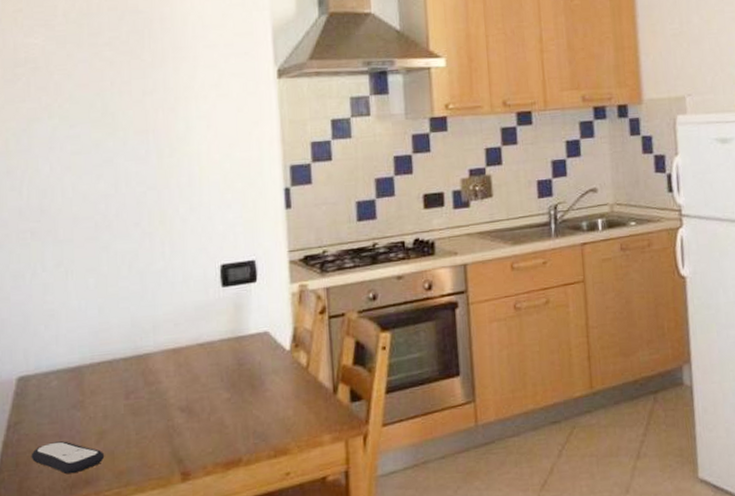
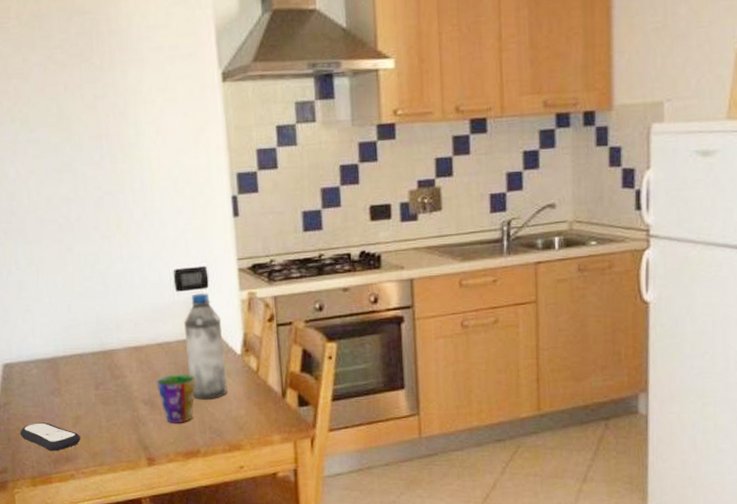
cup: none [195,375,239,431] -> present [156,374,195,424]
water bottle: none [229,287,274,403] -> present [184,293,227,400]

